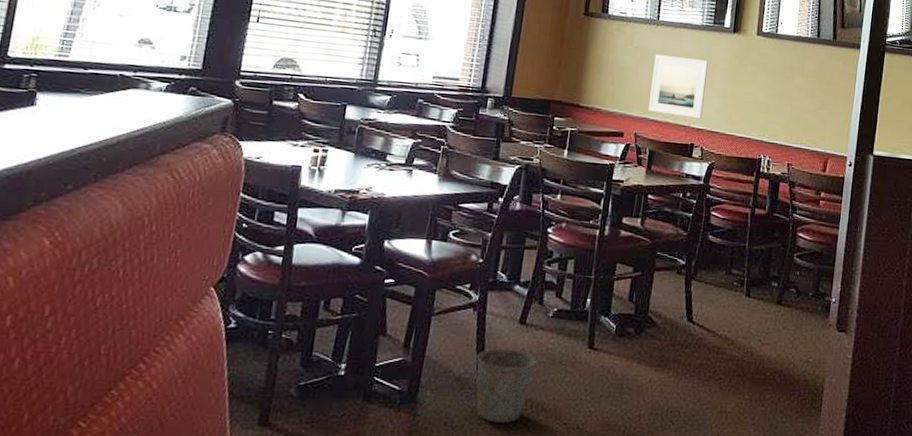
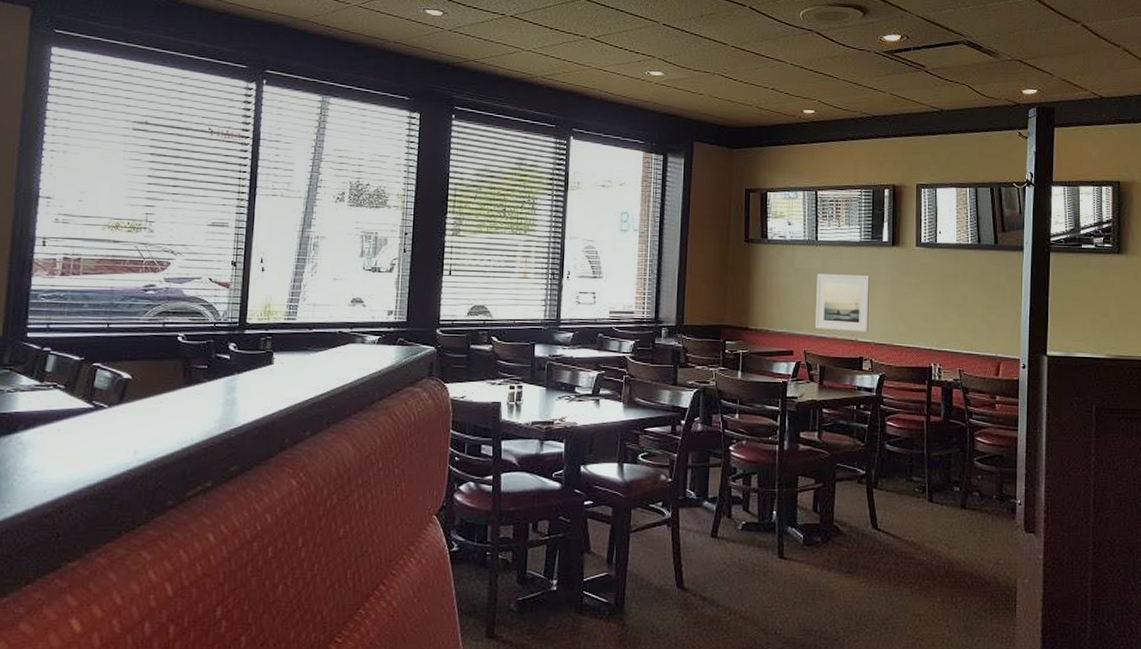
bucket: present [476,321,536,423] -> none [674,535,730,631]

